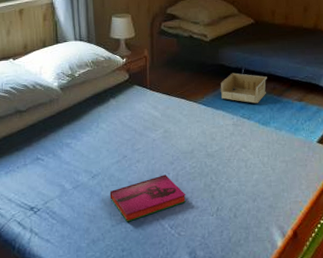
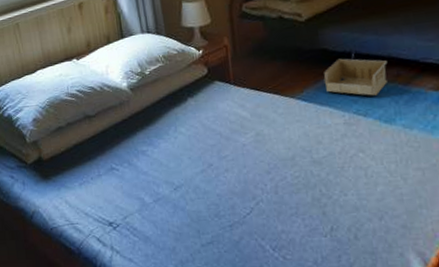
hardback book: present [109,174,186,222] -> none [196,186,290,242]

